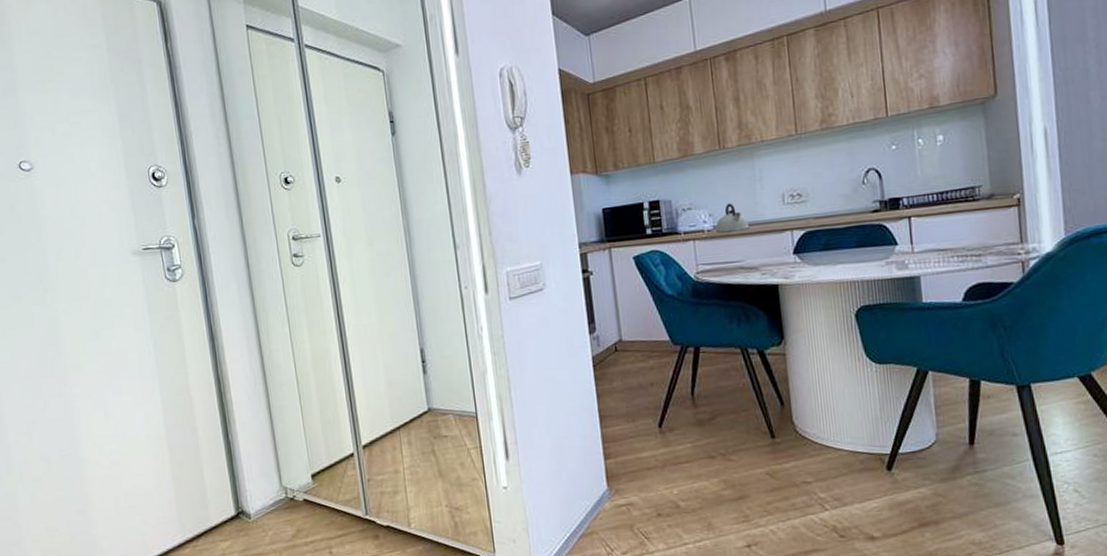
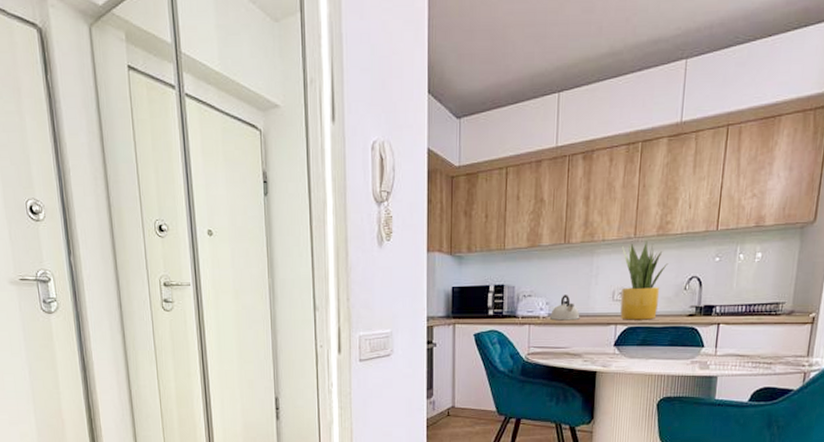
planter: none [784,136,840,224] -> present [620,241,669,320]

